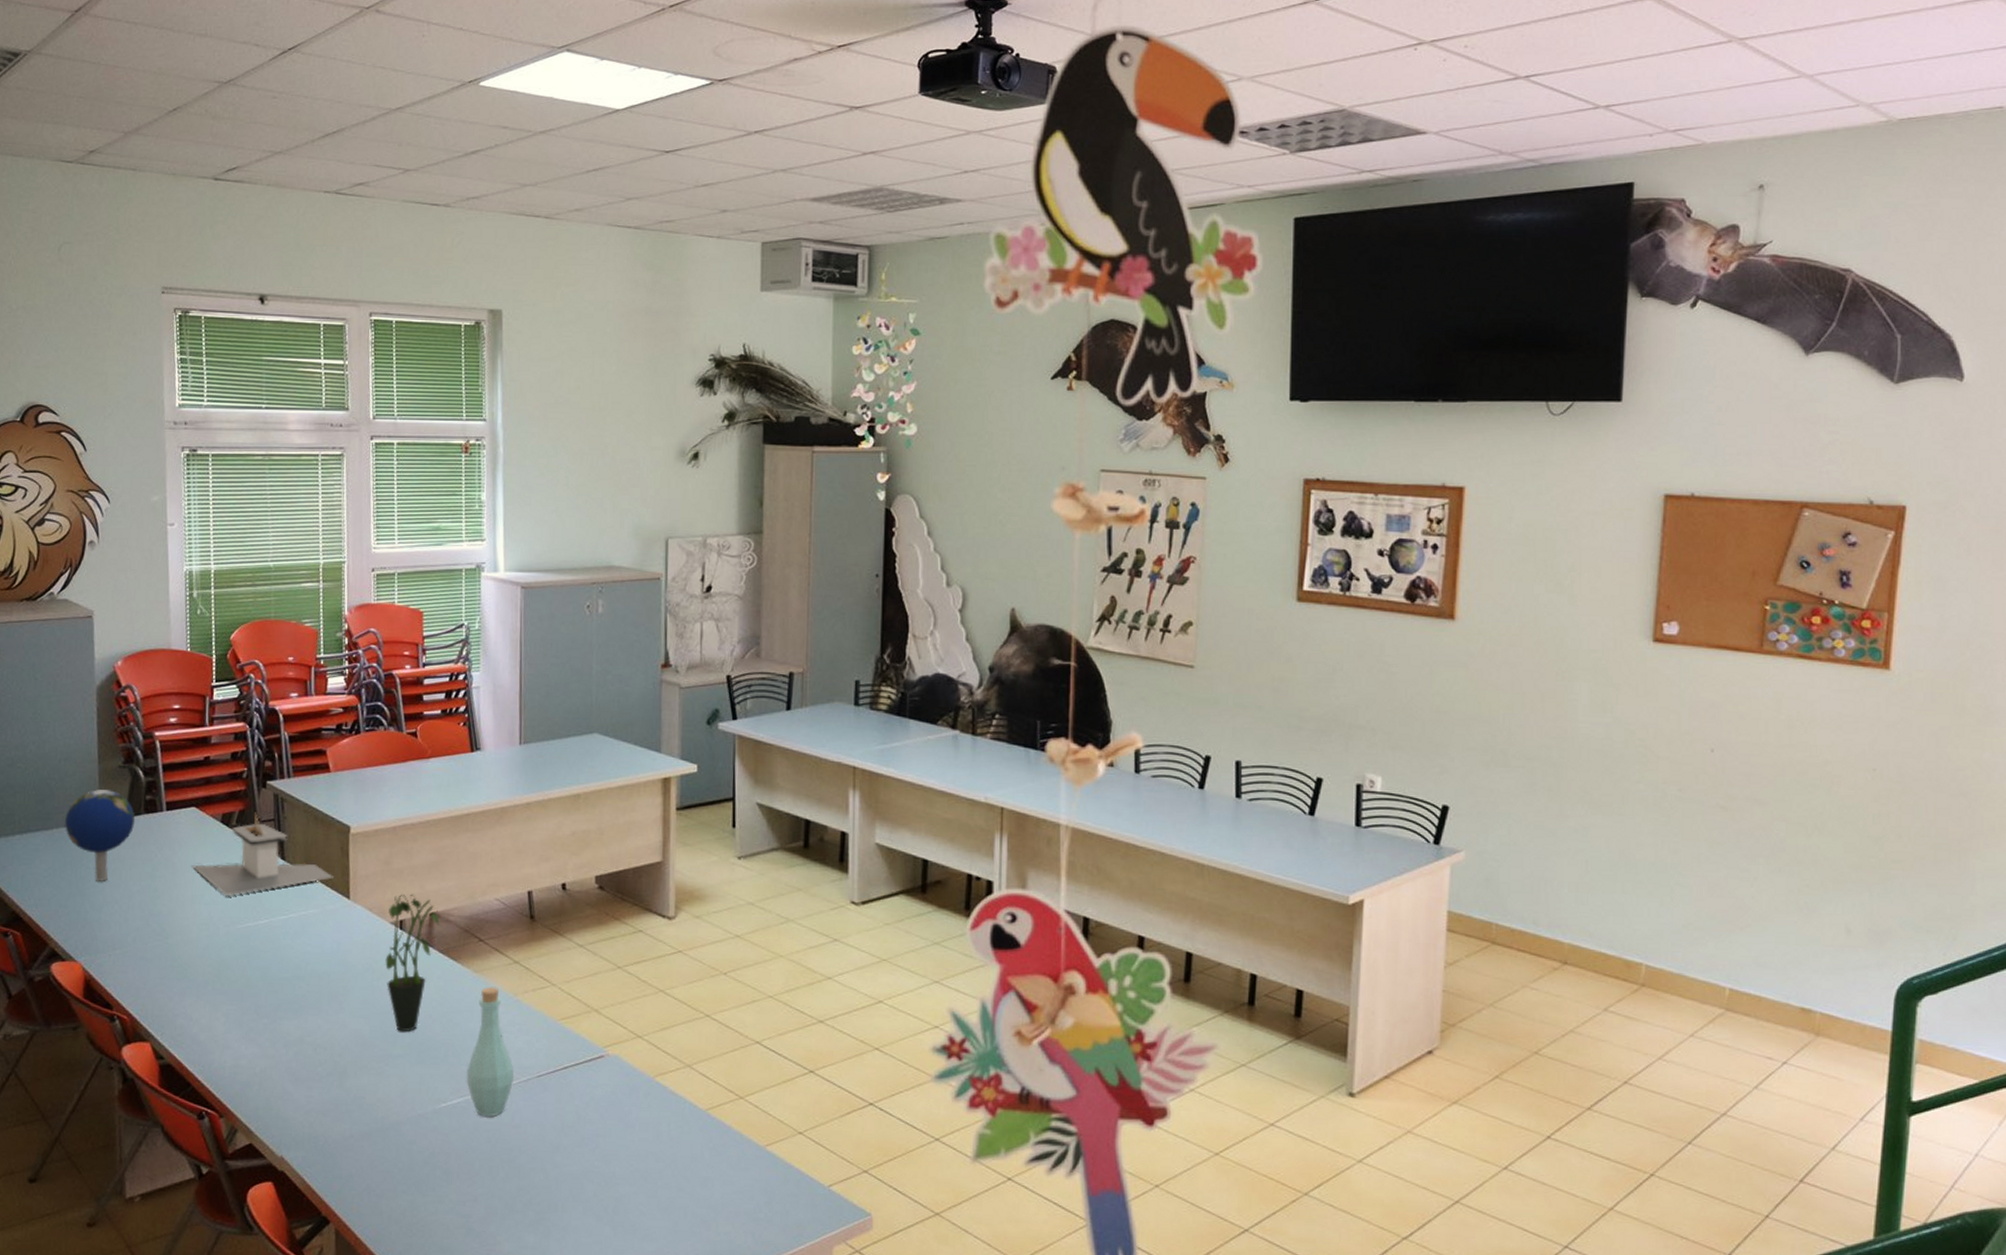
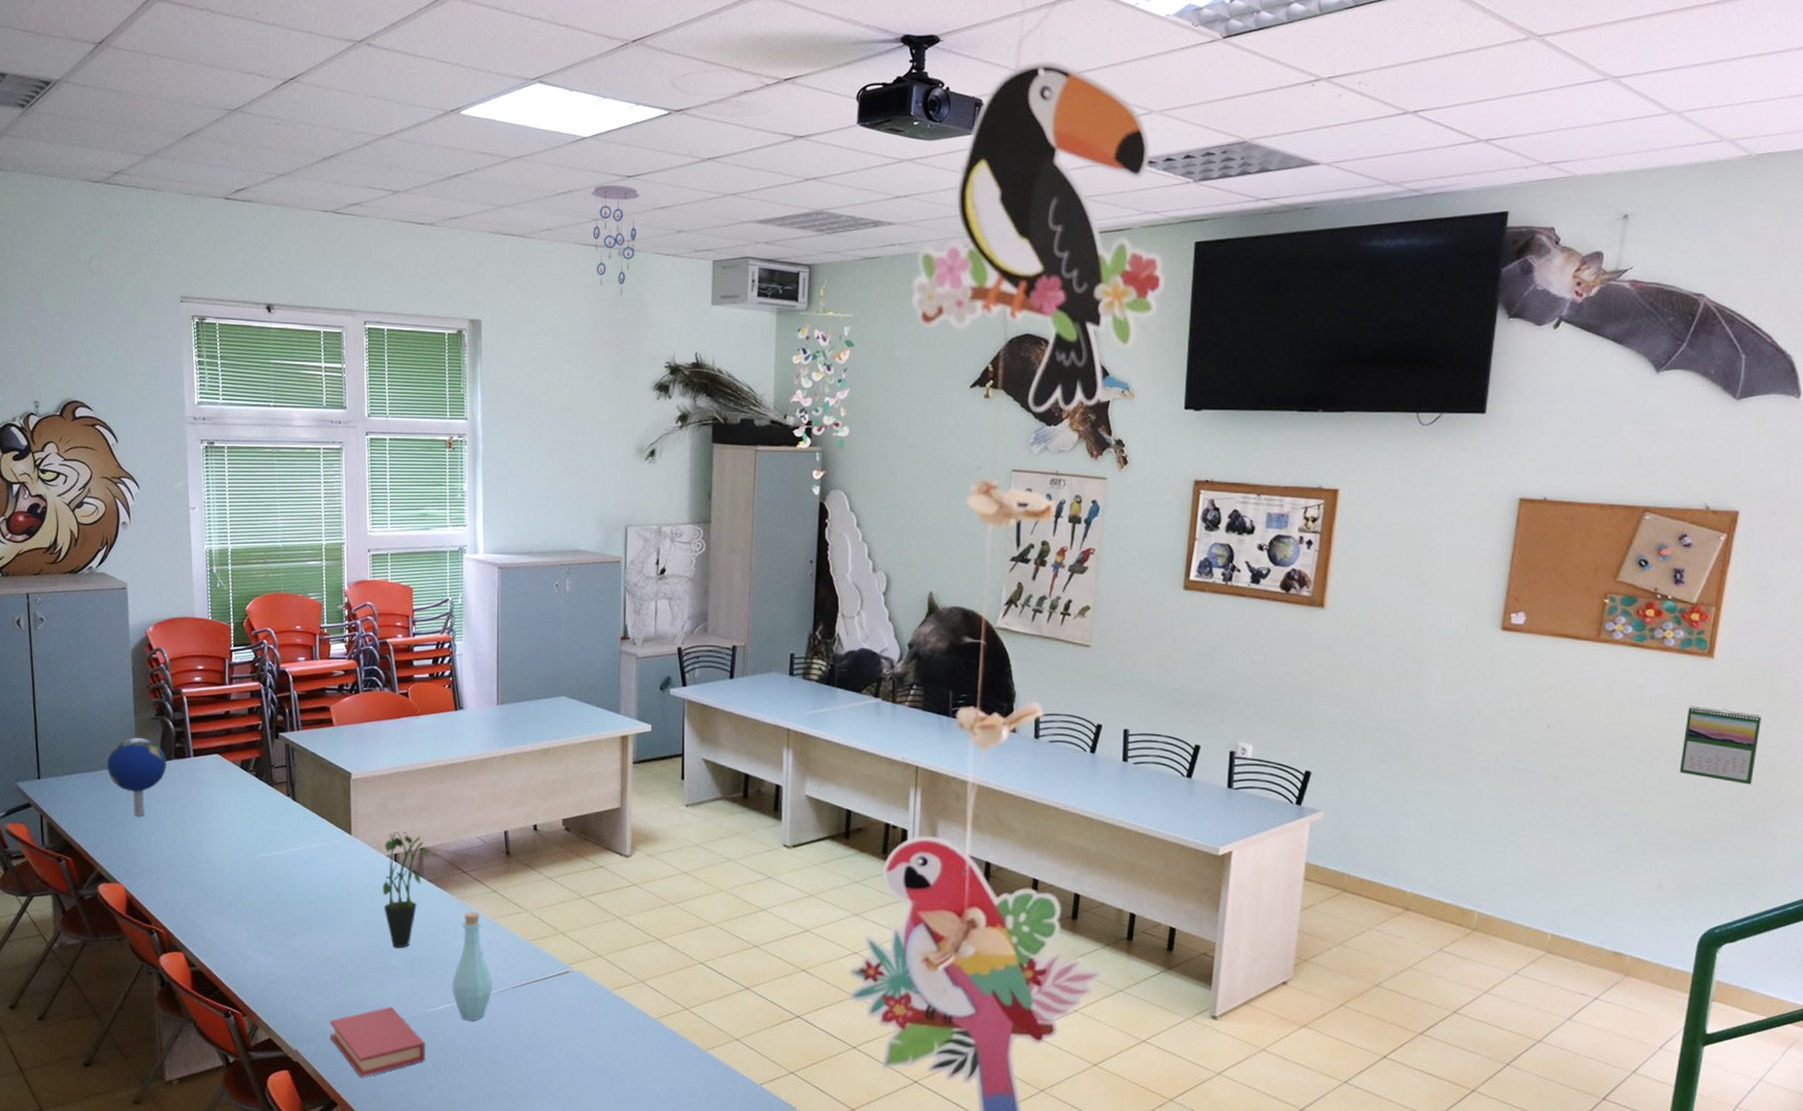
architectural model: present [191,812,334,896] -> none [215,759,337,830]
book: none [322,1102,435,1188] -> present [330,1006,426,1077]
ceiling mobile: none [624,161,680,282] -> present [590,184,640,296]
calendar: none [1860,724,1947,813] -> present [1679,705,1761,785]

